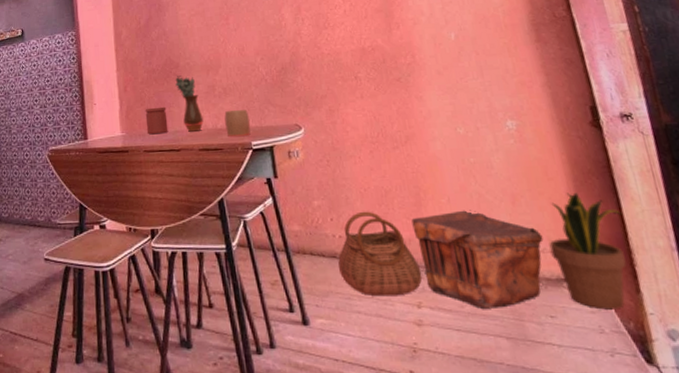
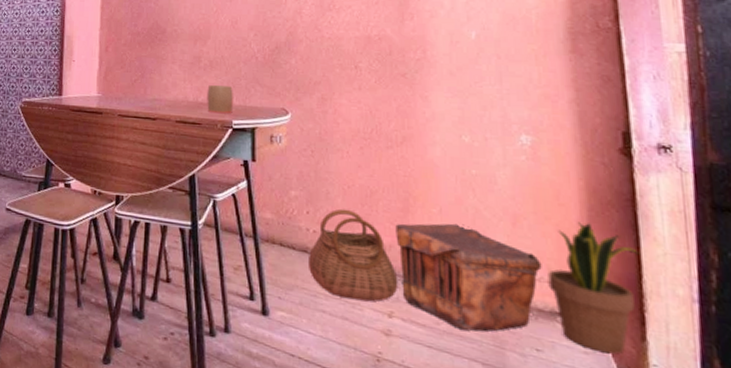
jar: present [145,106,169,135] -> none [123,71,147,100]
vase: present [175,75,204,132] -> none [159,41,185,102]

